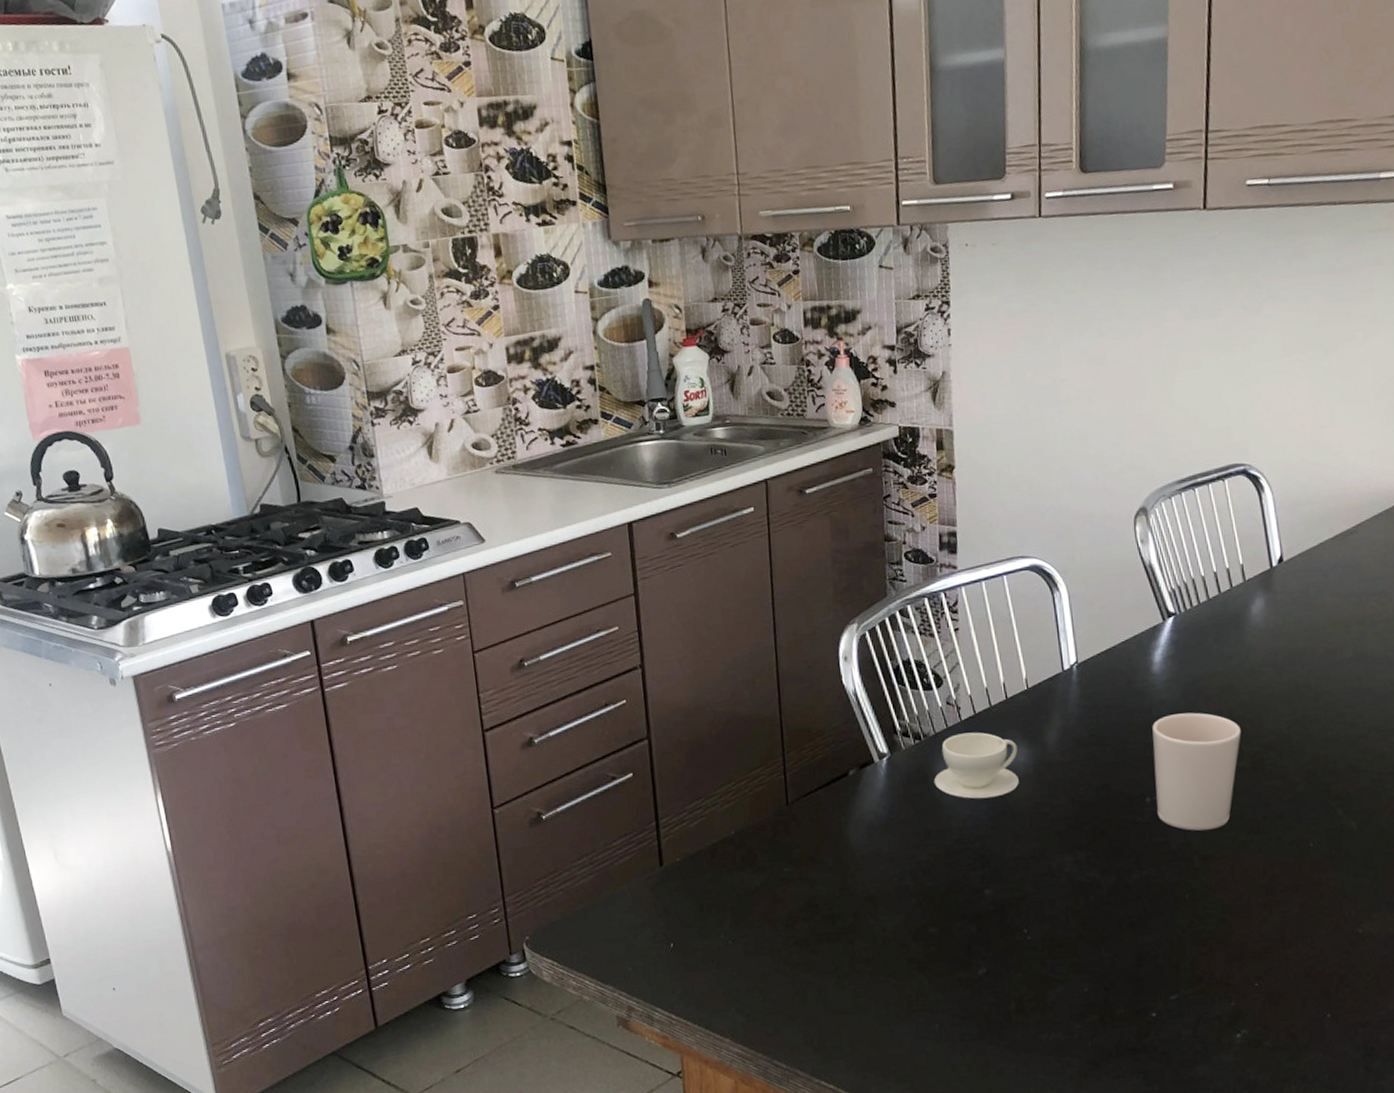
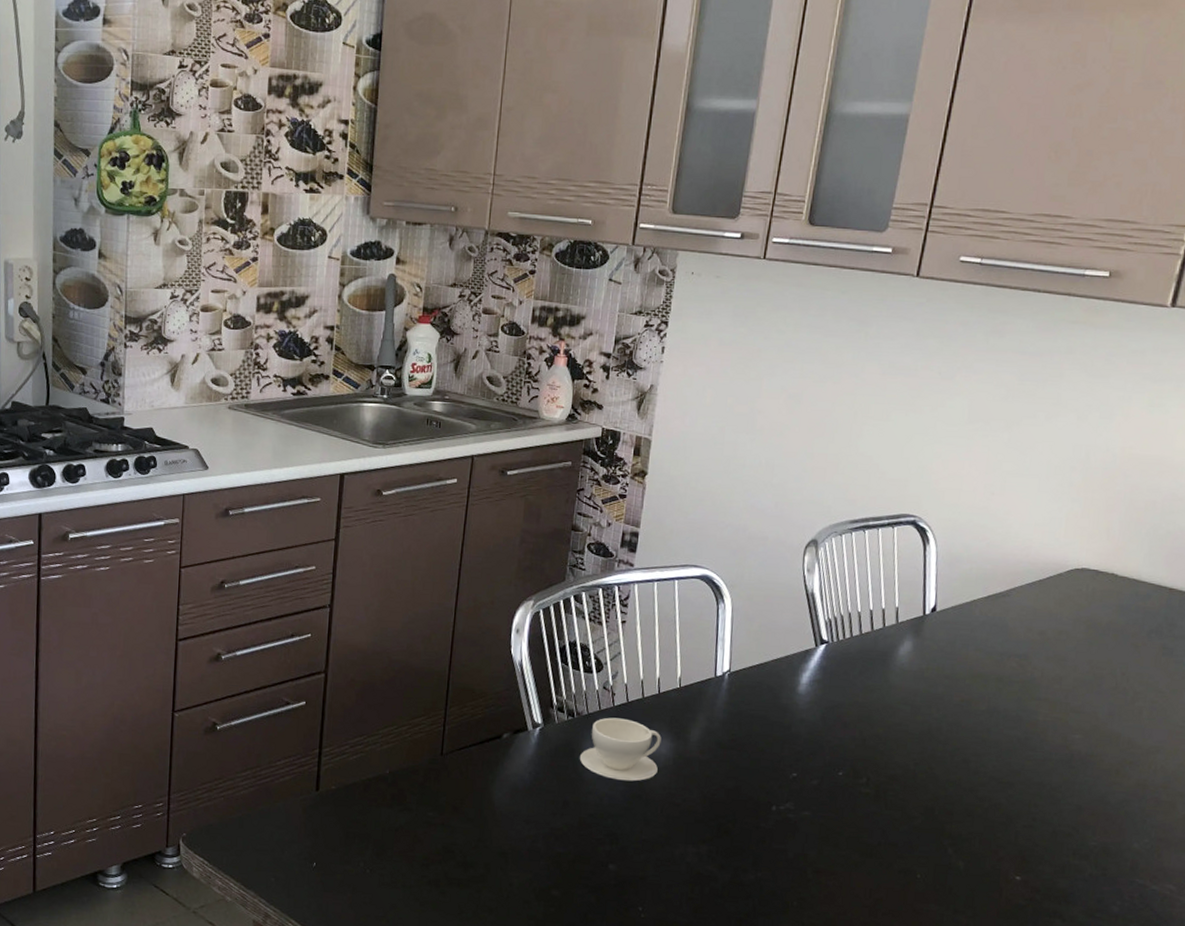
mug: present [1152,712,1241,831] -> none [780,734,871,846]

